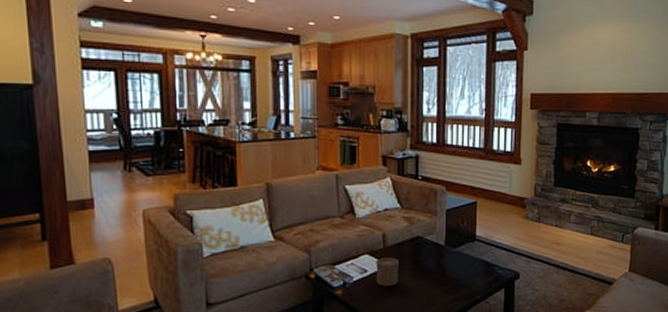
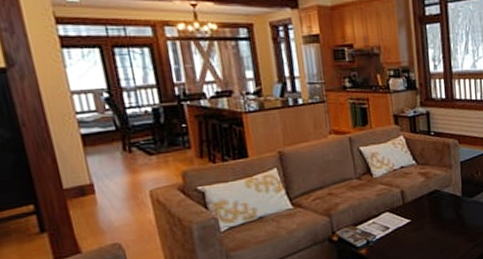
cup: present [376,257,398,286] -> none [397,212,420,241]

